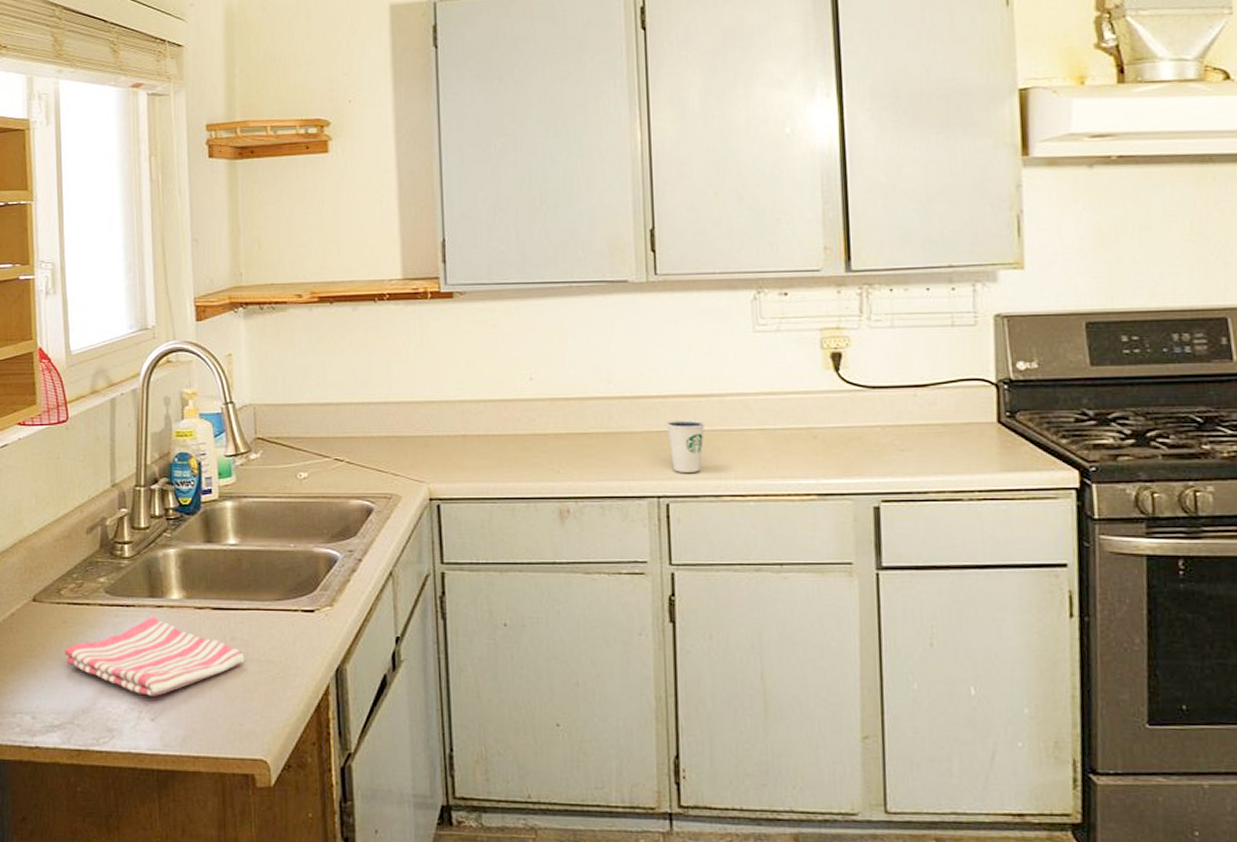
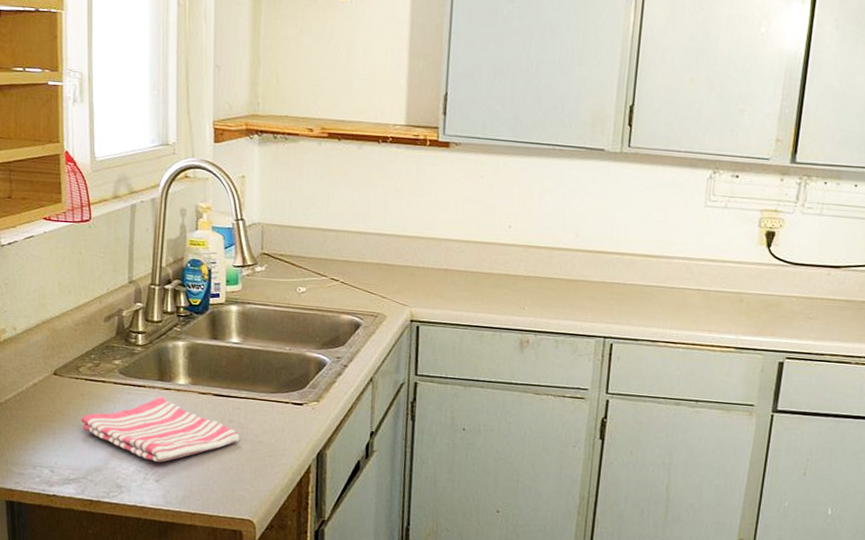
dixie cup: present [666,420,706,472] -> none [620,274,653,320]

